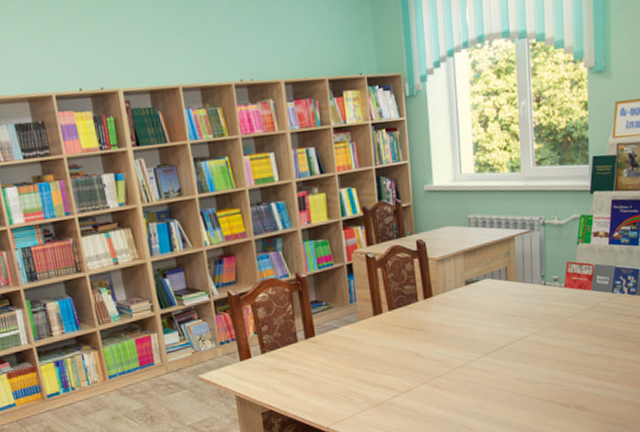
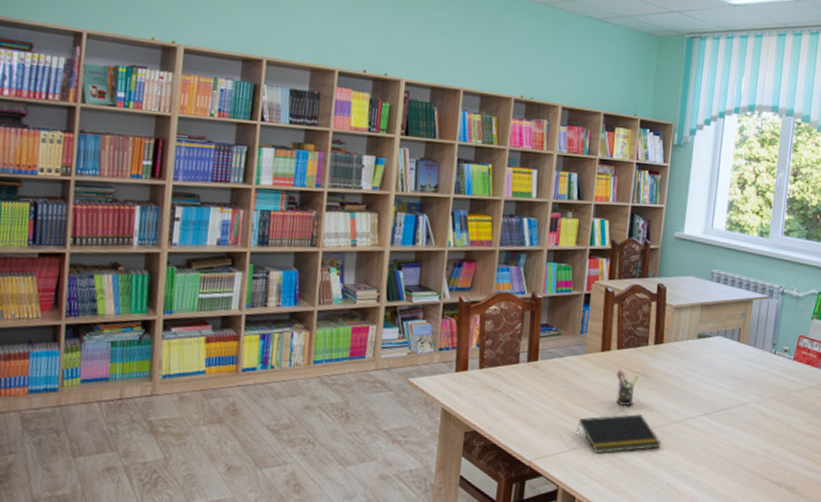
notepad: none [365,366,448,409] -> present [576,413,661,454]
pen holder: none [392,329,415,363] -> present [616,369,639,407]

